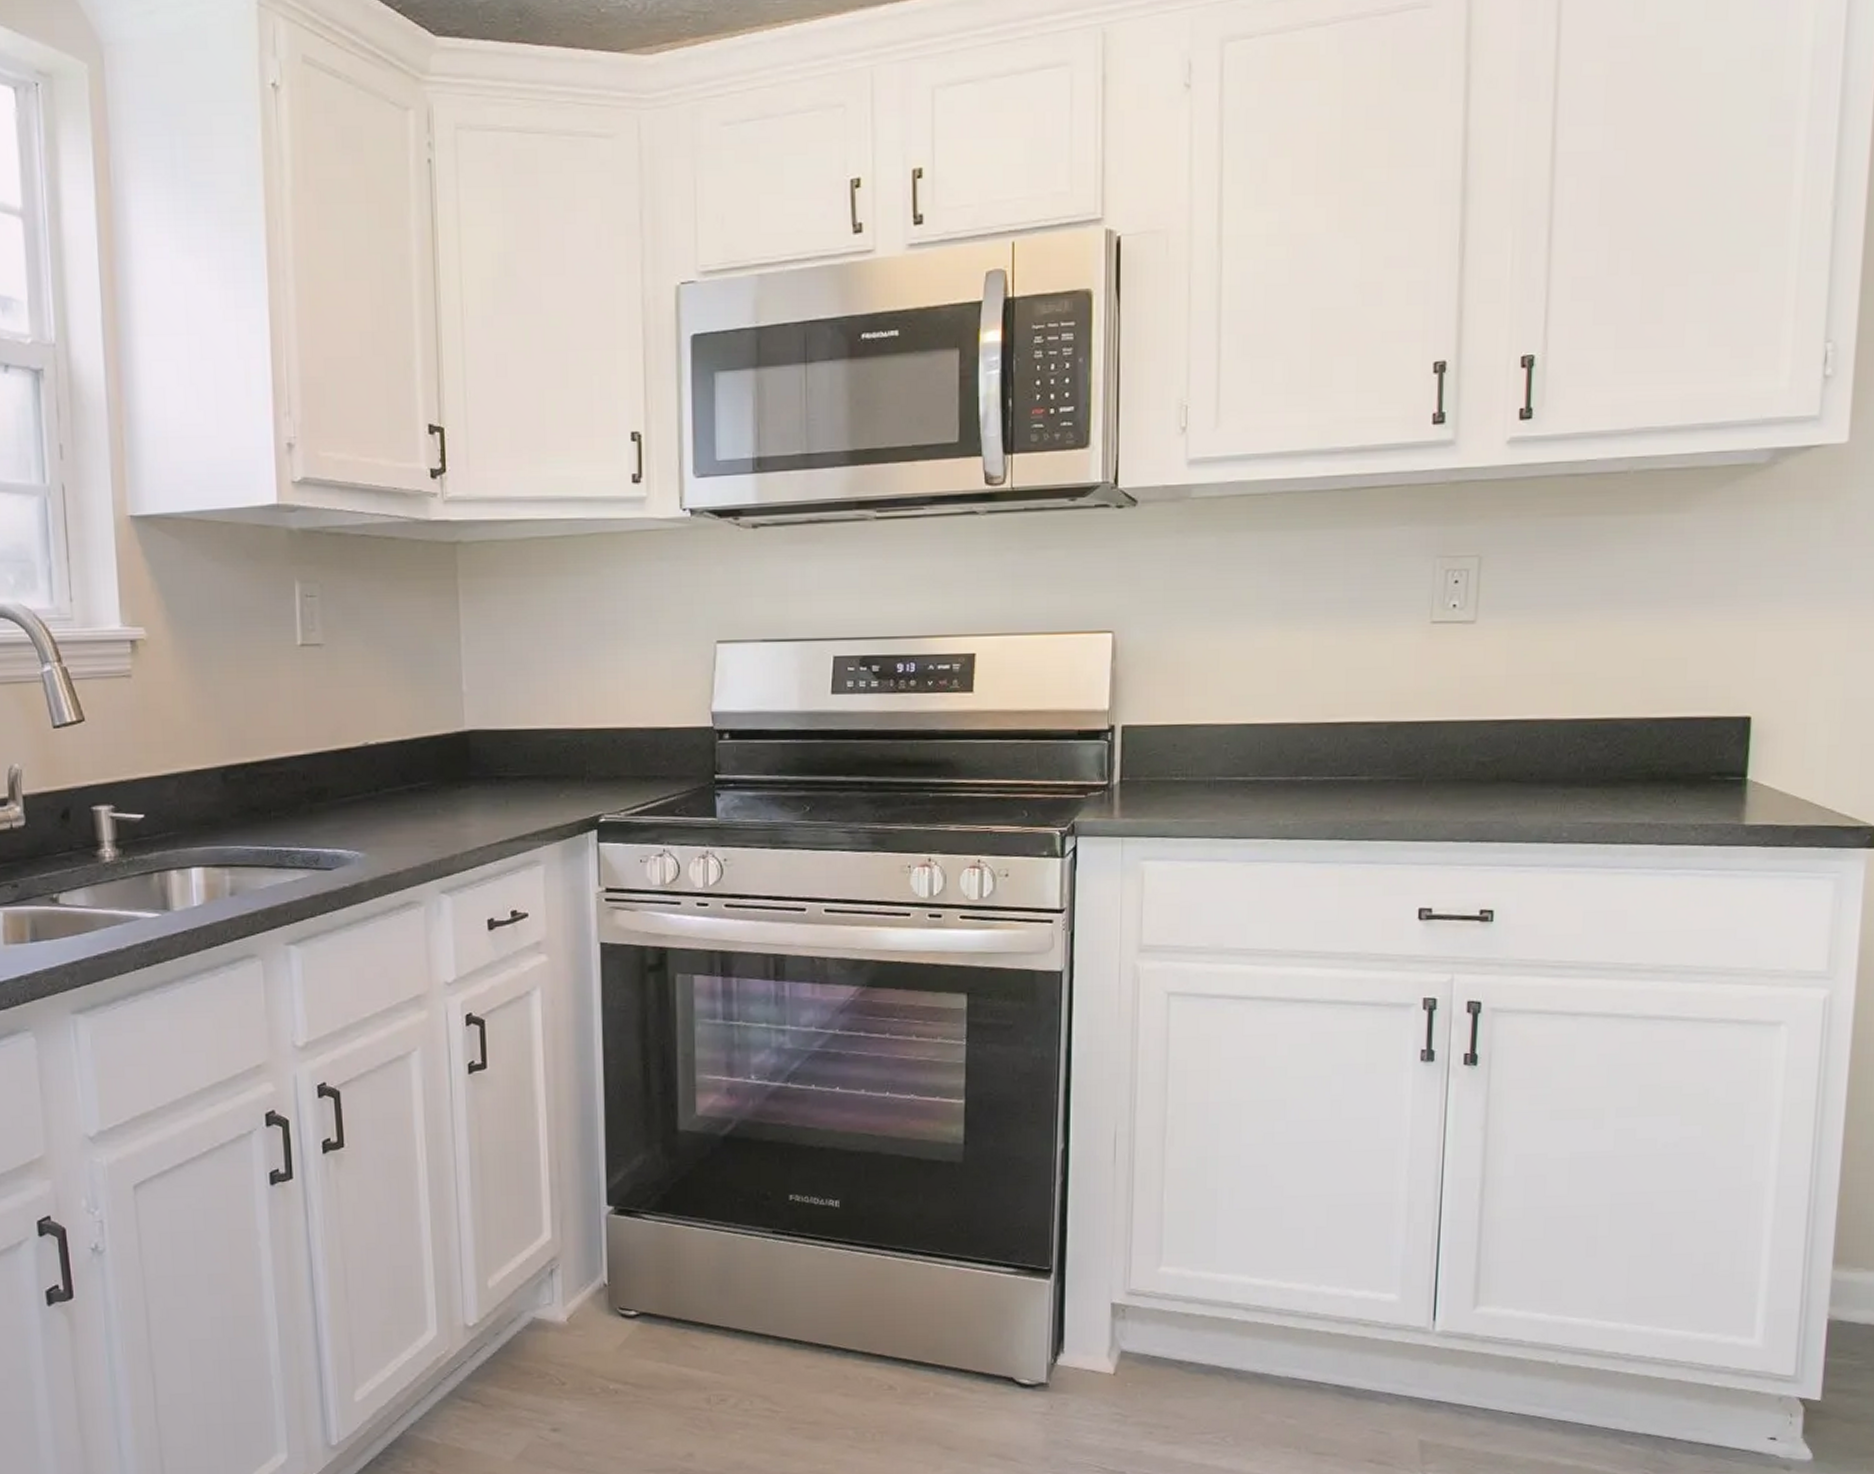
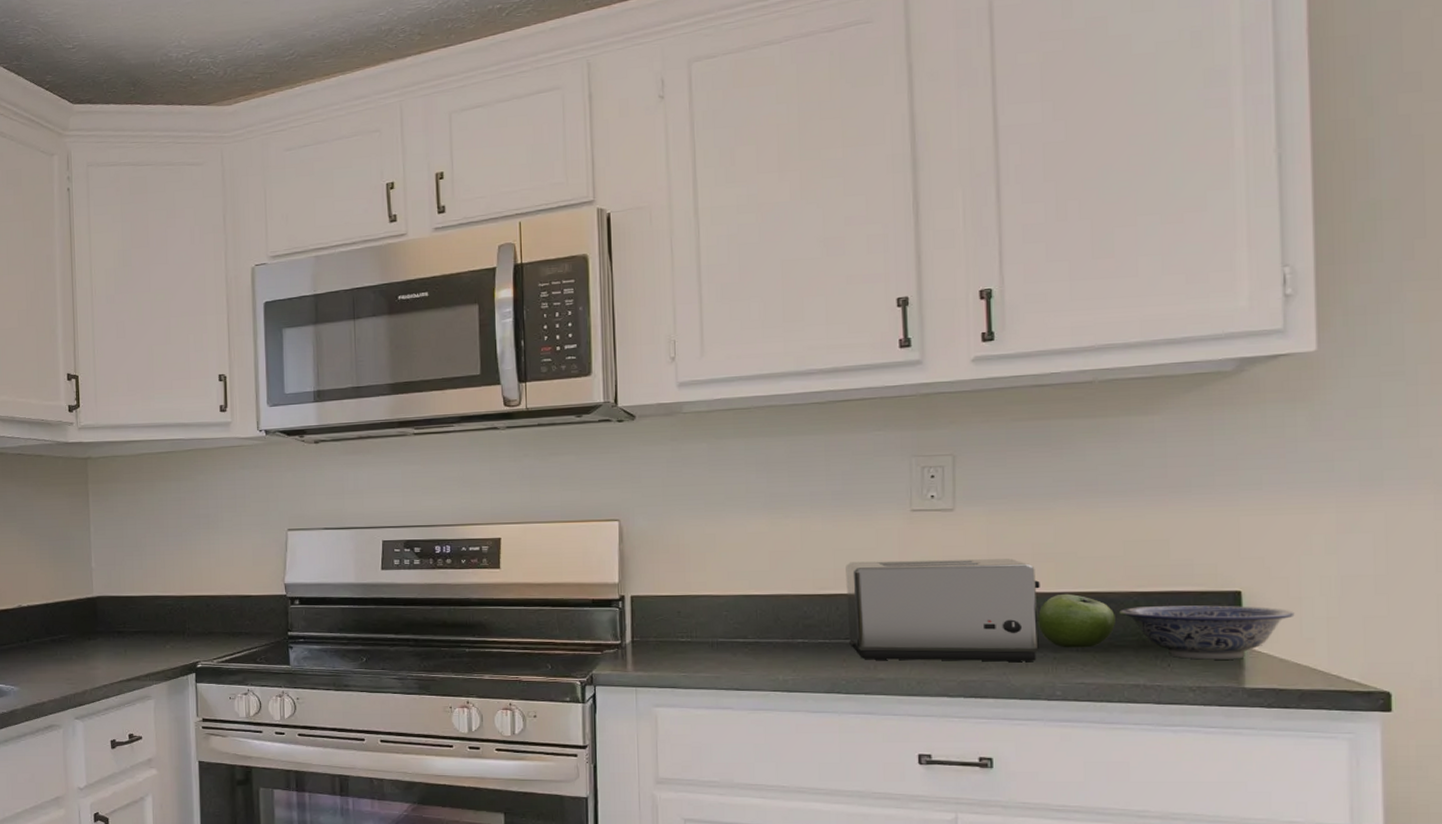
toaster: none [1356,680,1556,801] -> present [846,559,1040,663]
fruit: none [1551,720,1628,783] -> present [1038,593,1115,648]
bowl: none [1632,732,1799,794] -> present [1119,605,1295,660]

